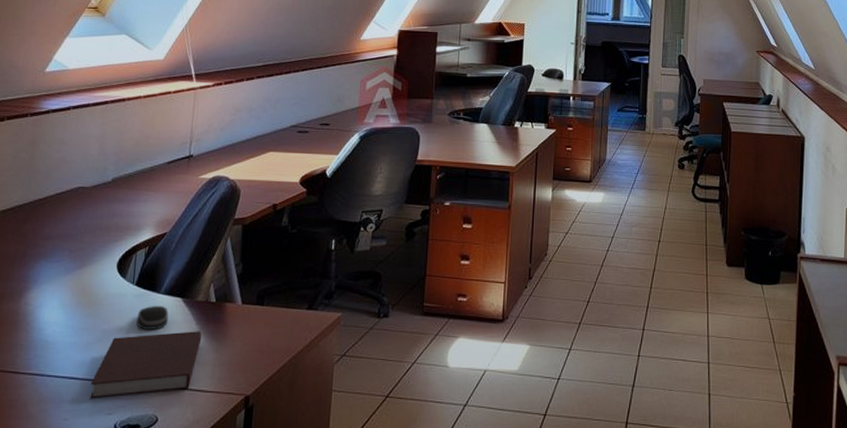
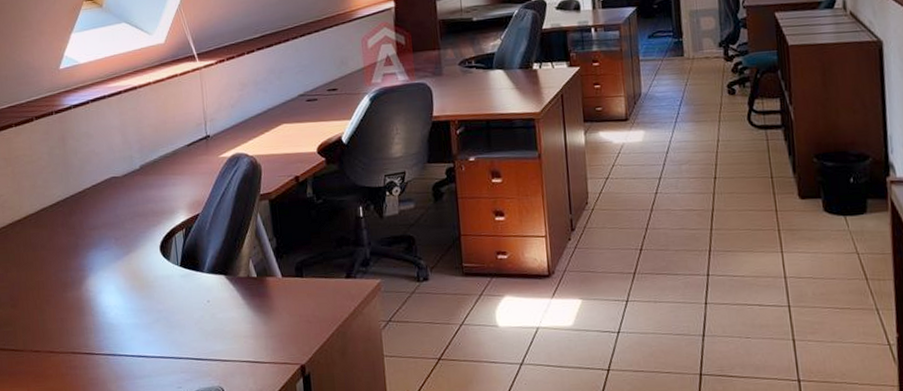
notebook: present [90,331,202,399] -> none [157,306,251,375]
computer mouse: present [135,306,169,329] -> none [186,284,216,308]

